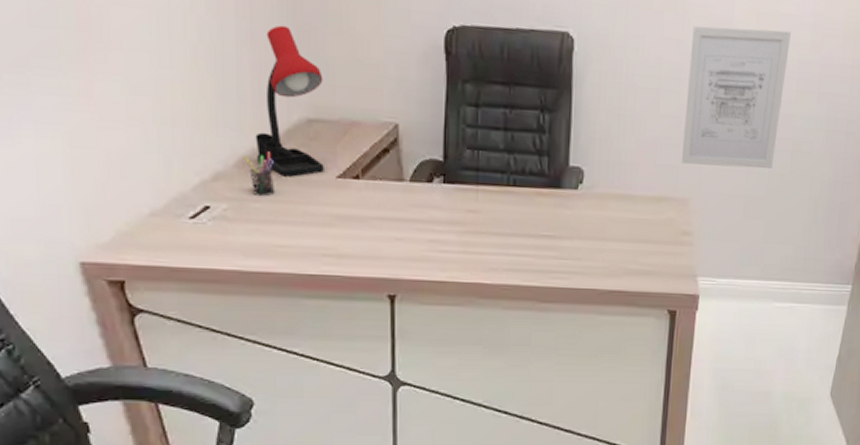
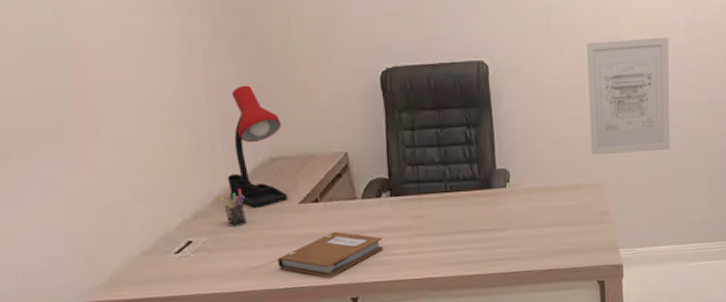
notebook: none [307,215,430,268] -> present [277,231,383,278]

